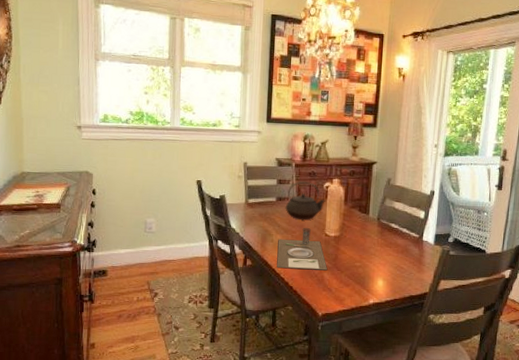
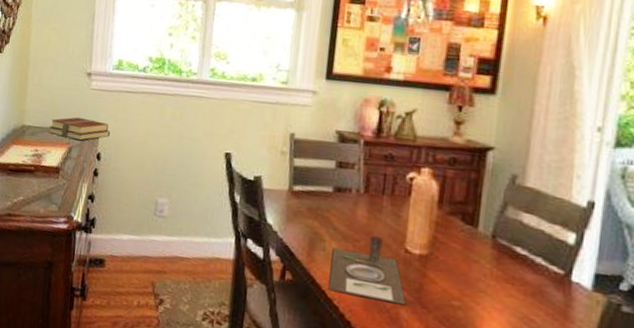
books: none [47,162,102,181] -> present [49,117,110,141]
teapot: present [285,181,326,220] -> none [345,167,409,225]

